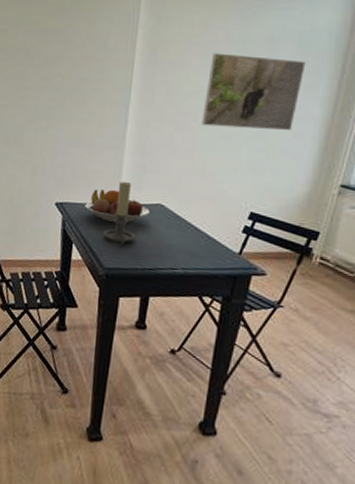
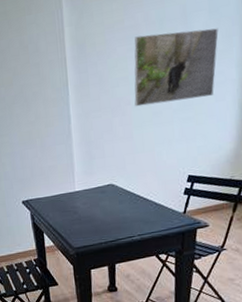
fruit bowl: present [85,189,150,223] -> none [47,179,103,209]
candle holder: present [102,181,136,246] -> none [67,170,96,227]

